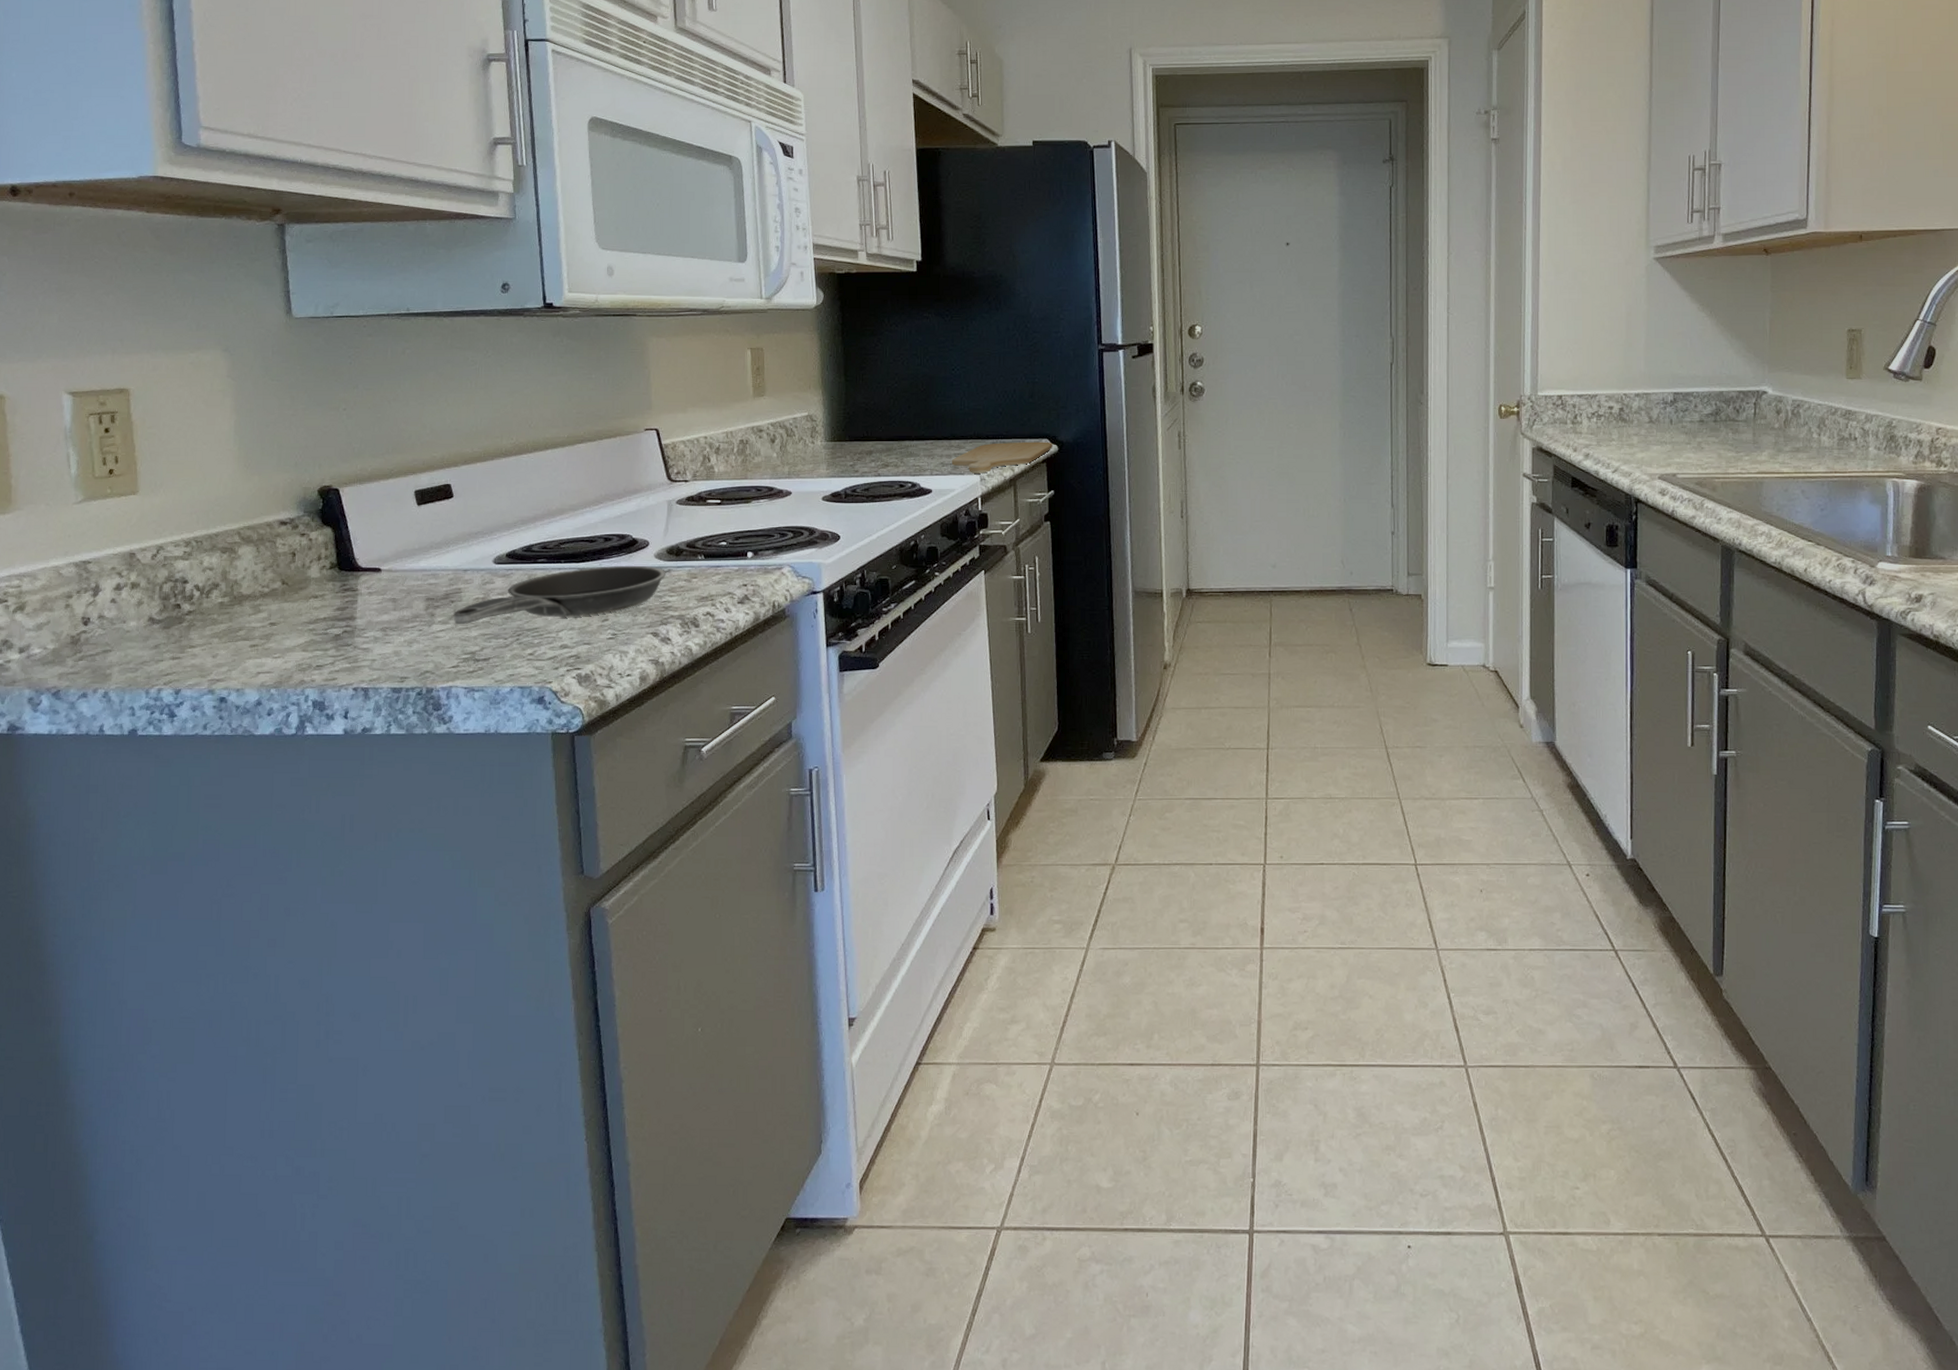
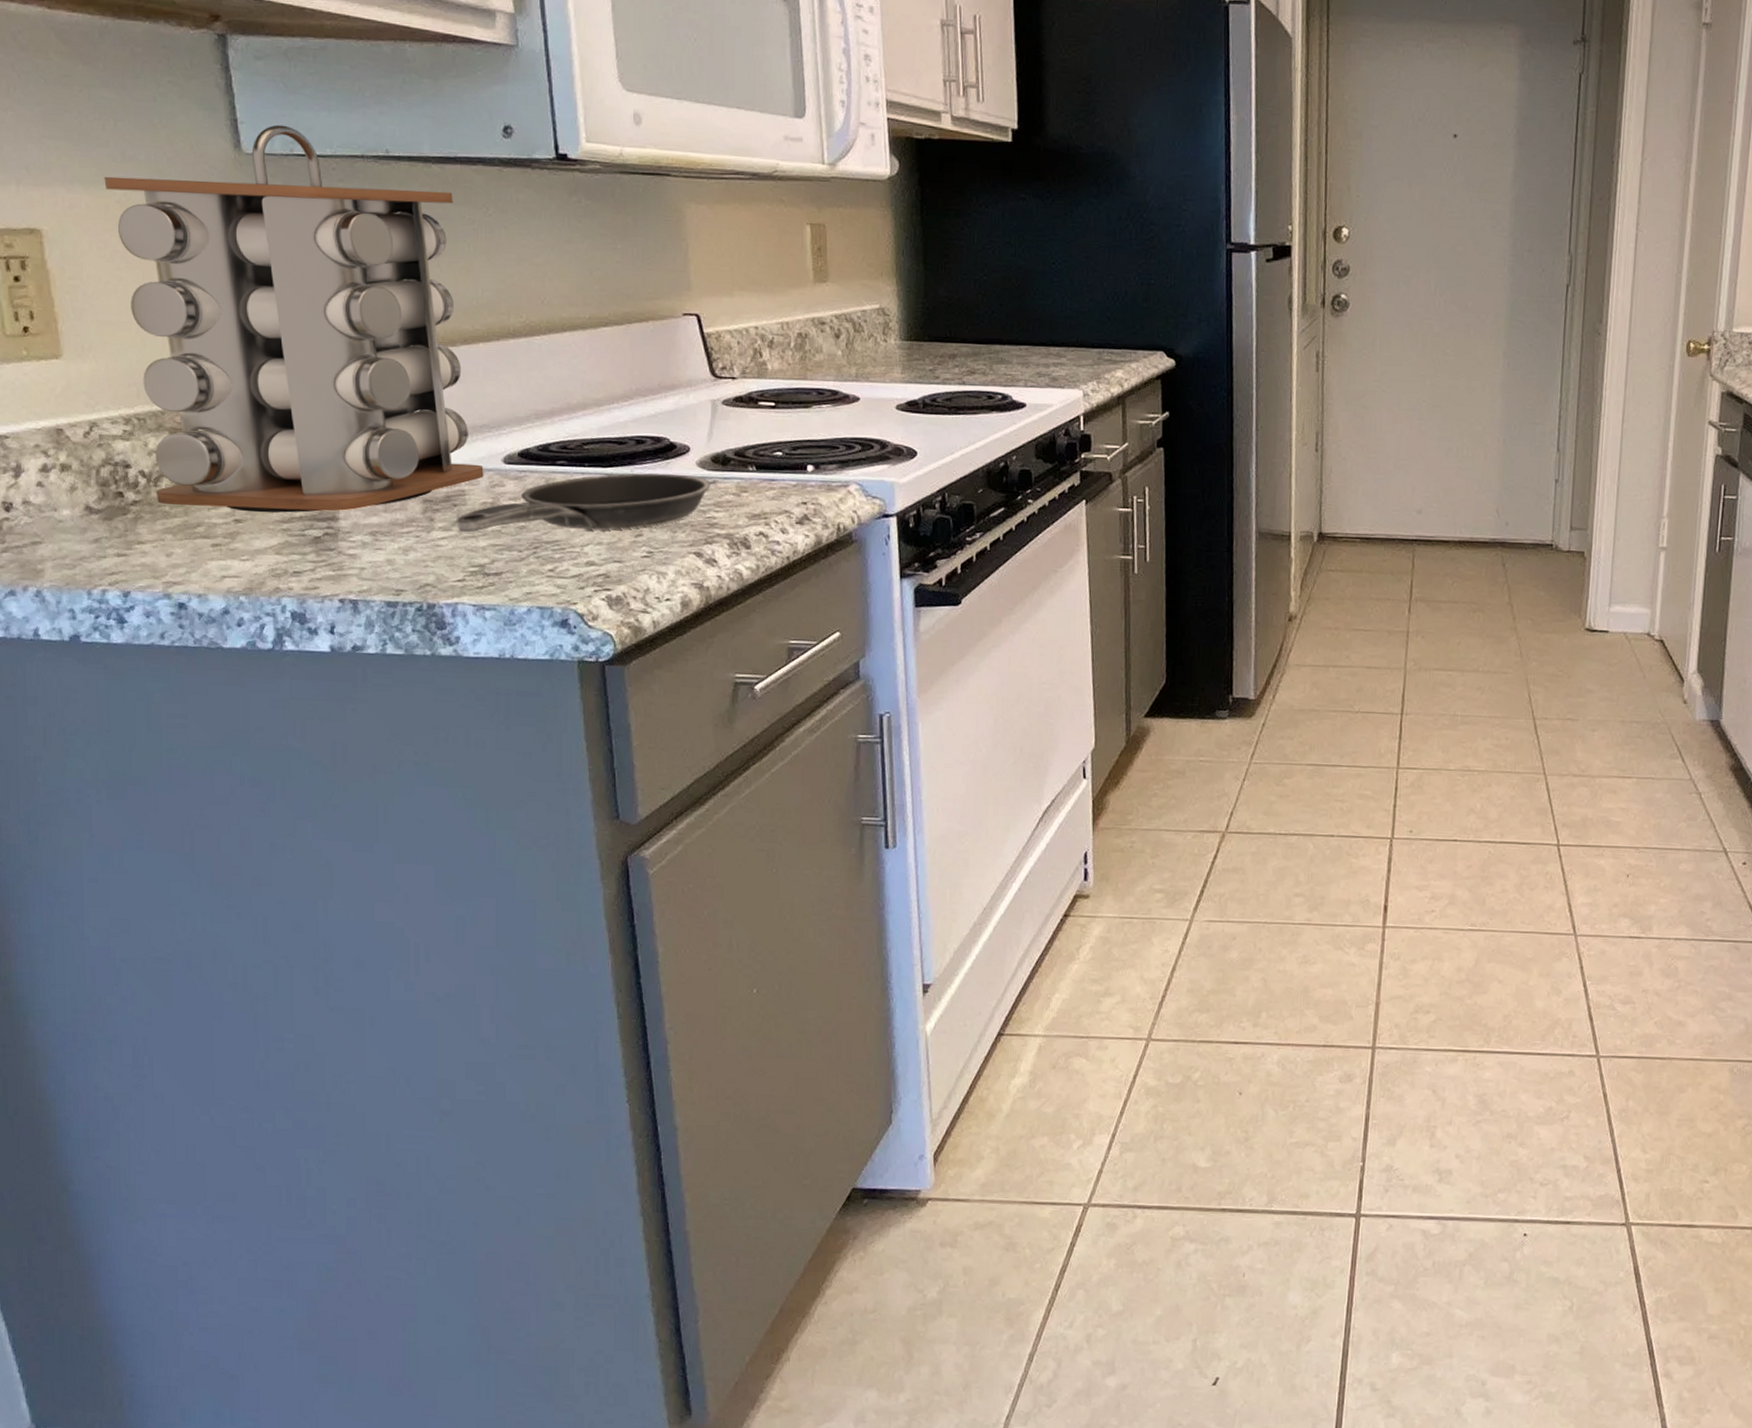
spice rack: none [181,293,477,616] -> present [104,124,484,513]
chopping board: present [951,441,1053,474] -> none [1049,353,1169,388]

